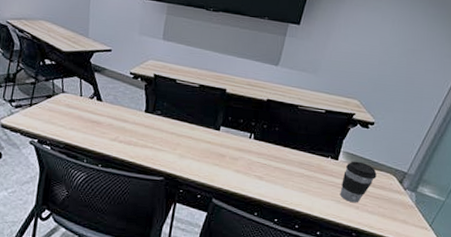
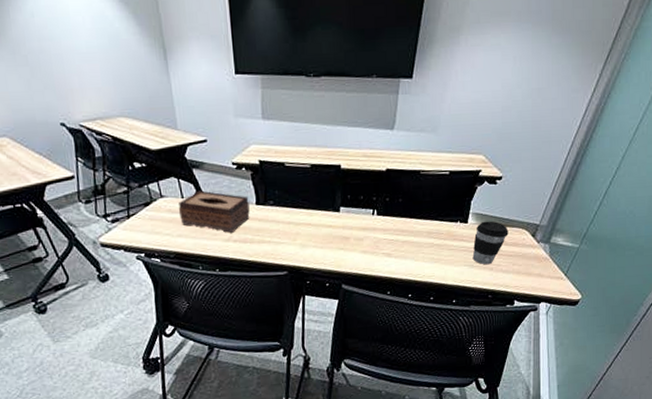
tissue box: none [75,92,139,134] -> present [178,190,250,233]

